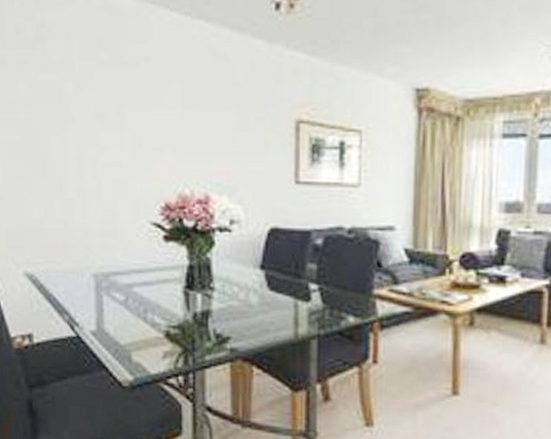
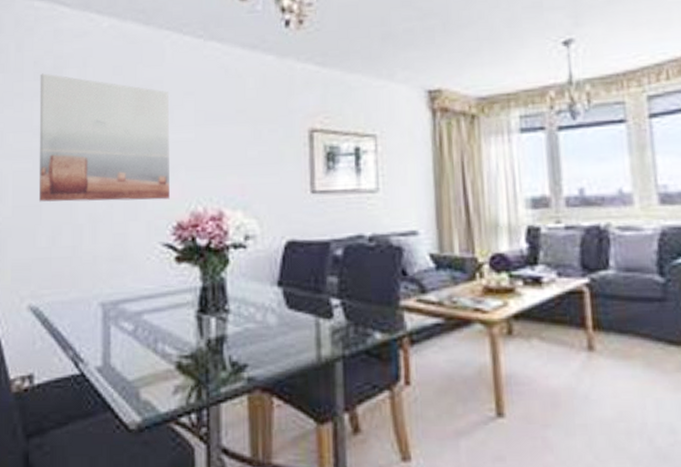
wall art: none [22,42,157,180] -> present [38,73,170,202]

